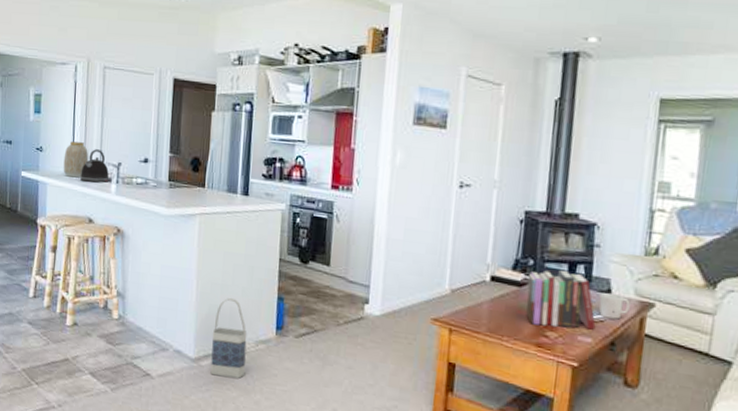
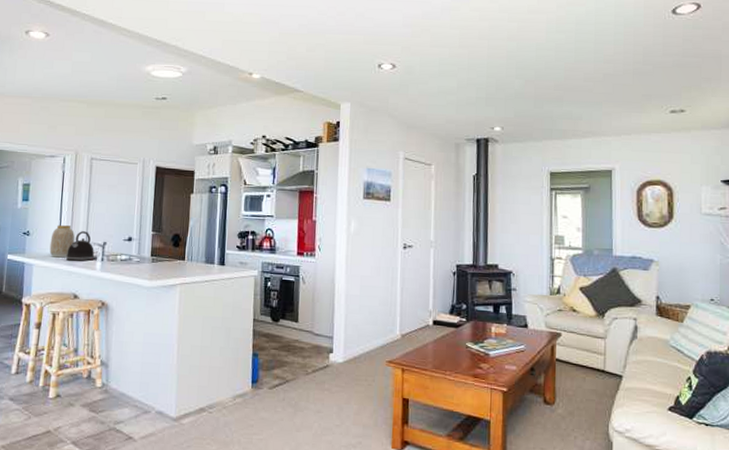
bag: present [210,297,247,379] -> none [191,357,225,433]
books: present [526,270,596,330] -> none [462,311,518,360]
mug: present [598,293,631,320] -> none [519,328,543,349]

